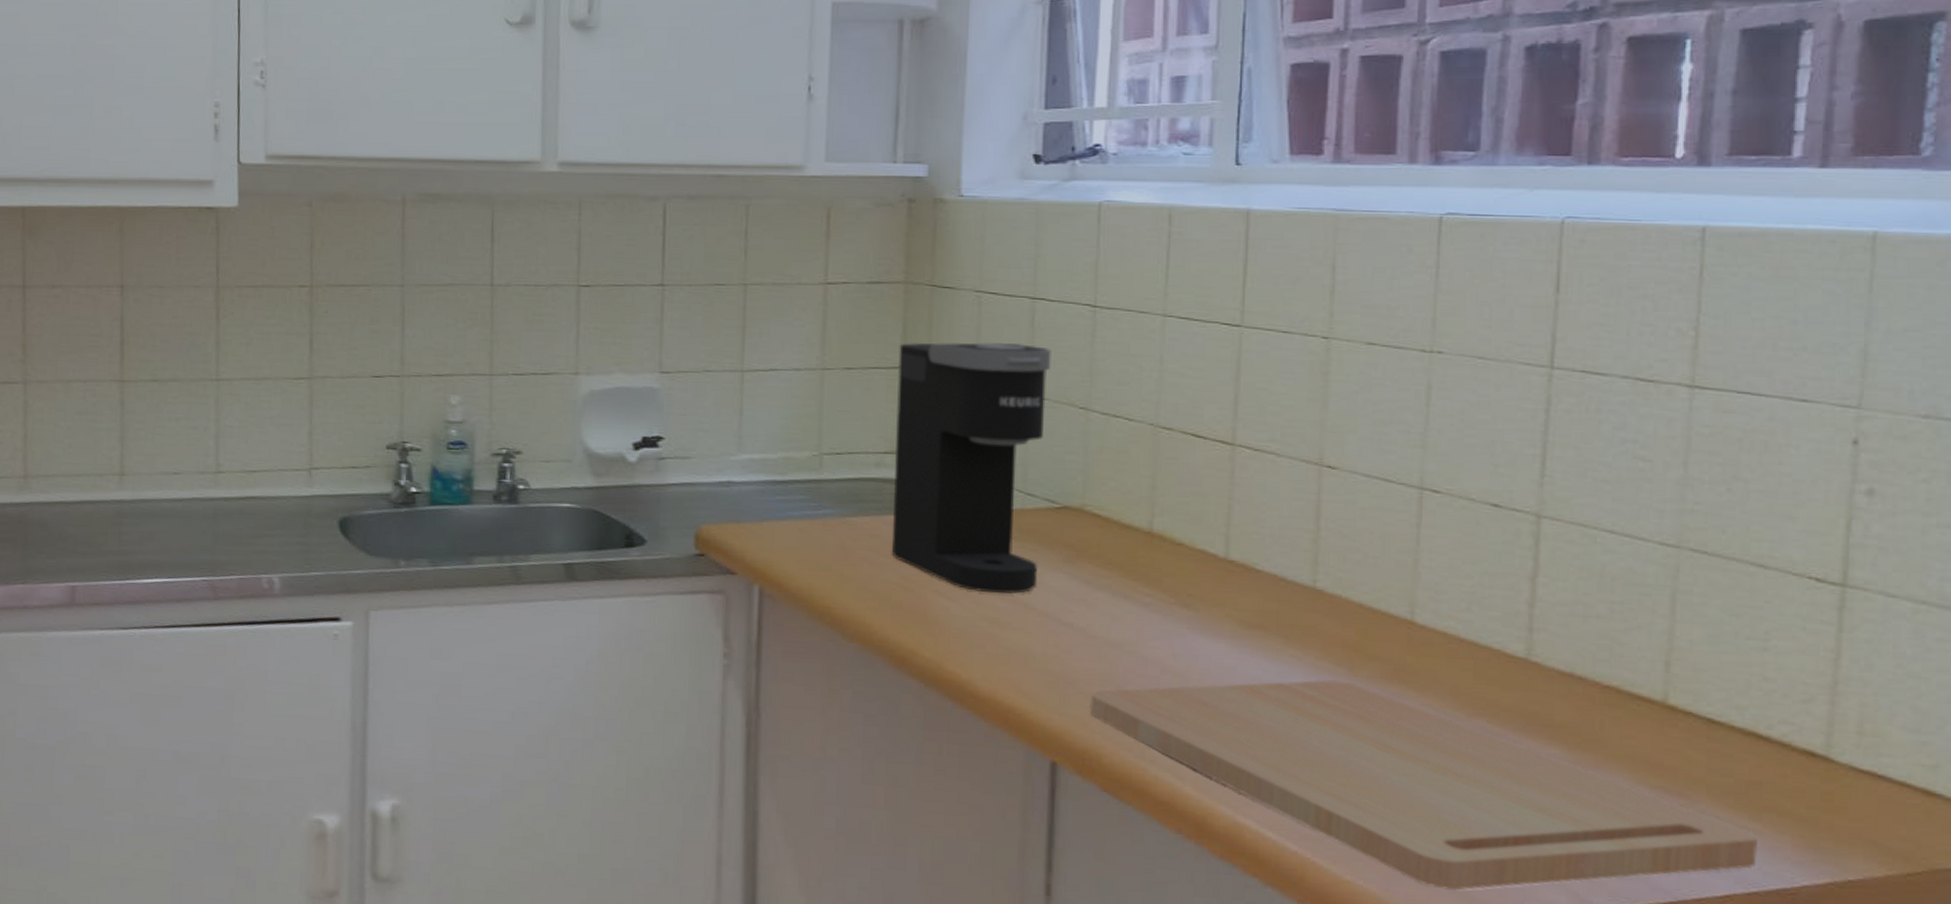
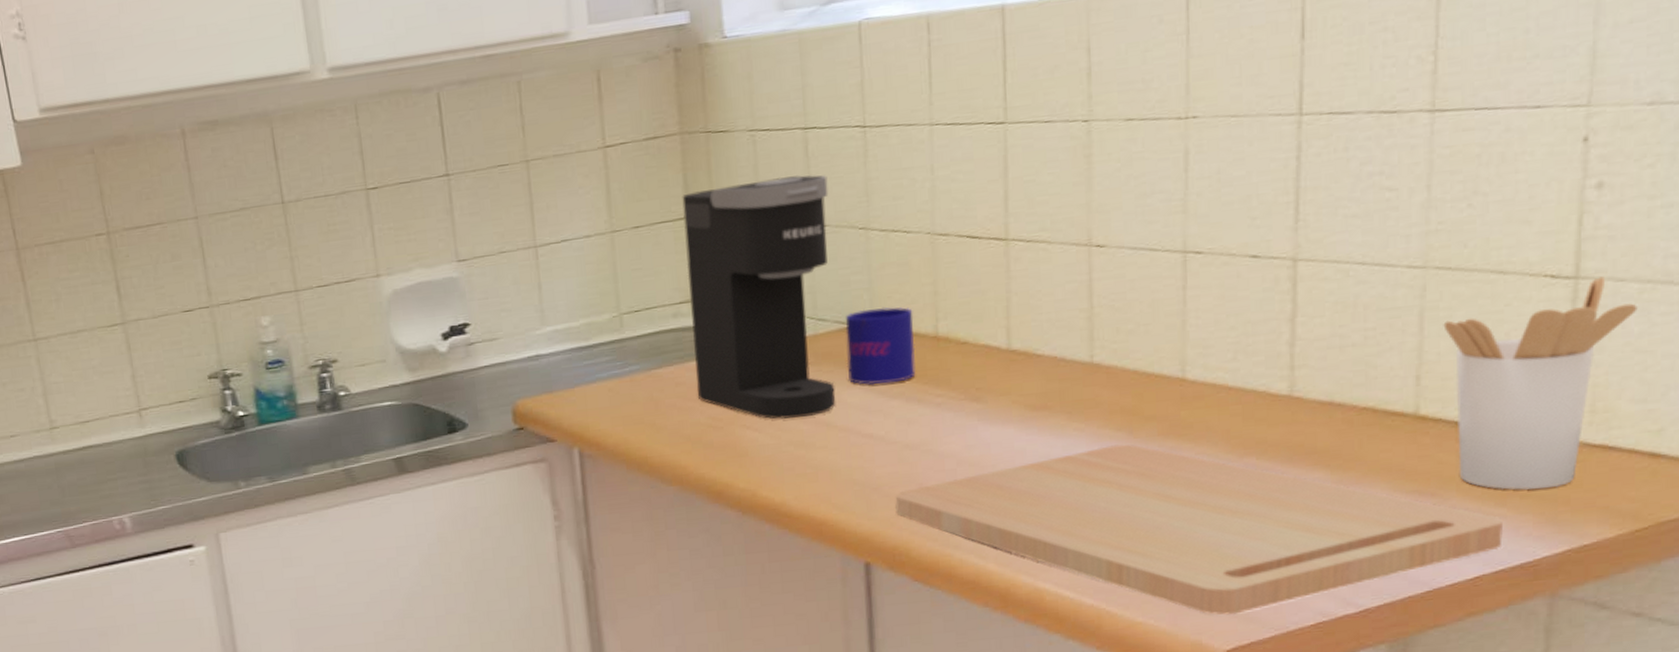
mug: none [1052,491,1128,574] -> present [845,307,916,385]
utensil holder: none [1697,589,1911,810] -> present [1443,276,1638,490]

